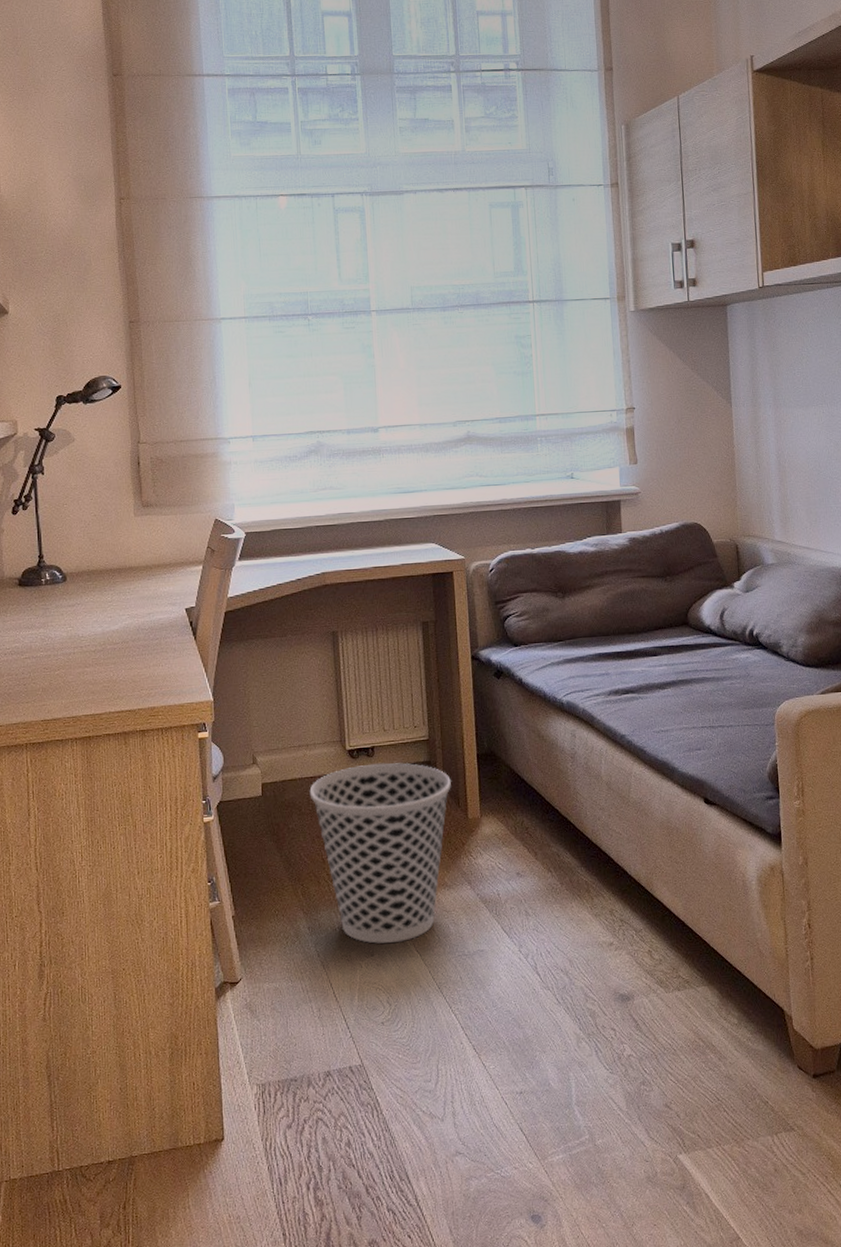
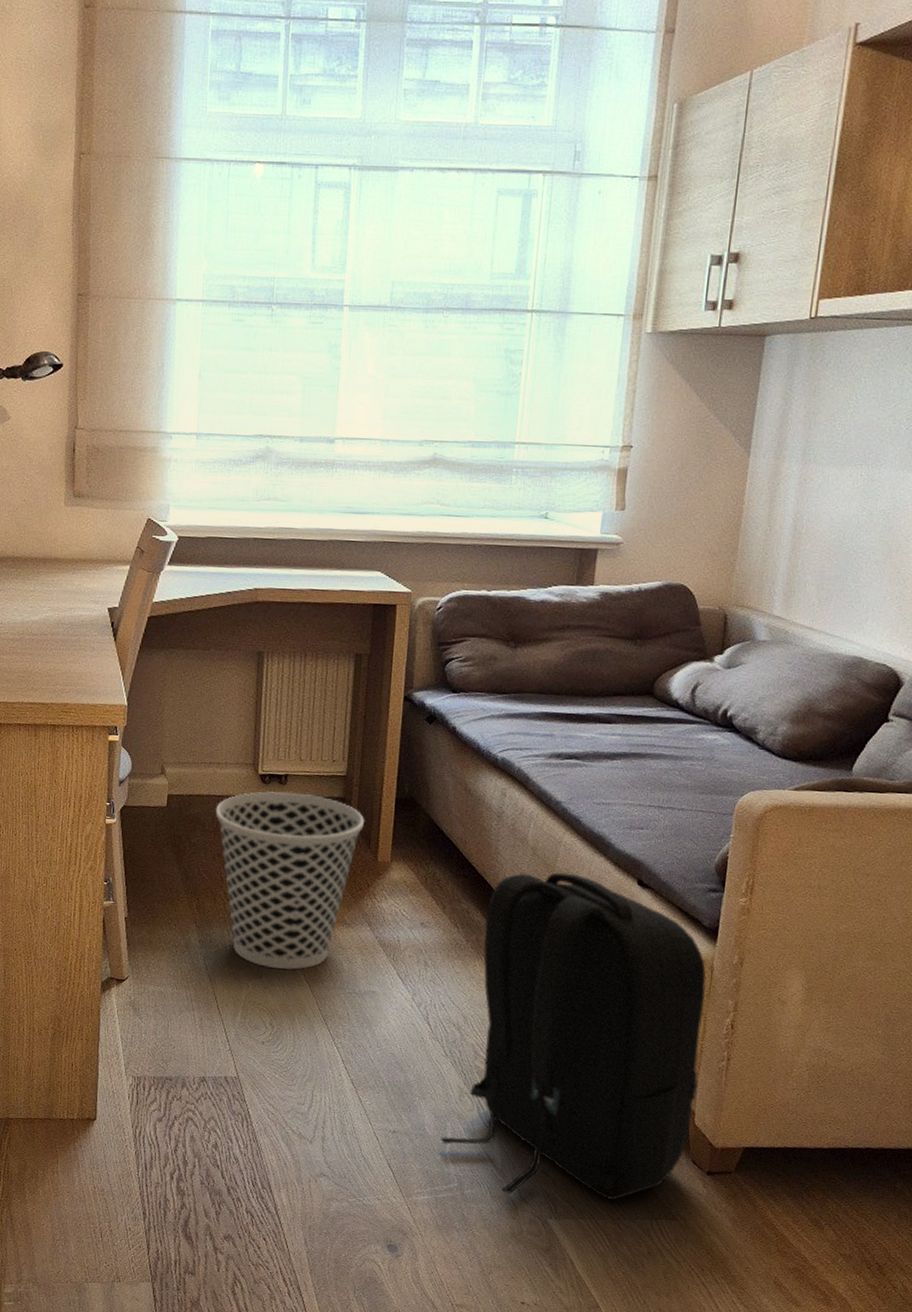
backpack: none [566,802,791,1137] -> present [441,873,707,1200]

